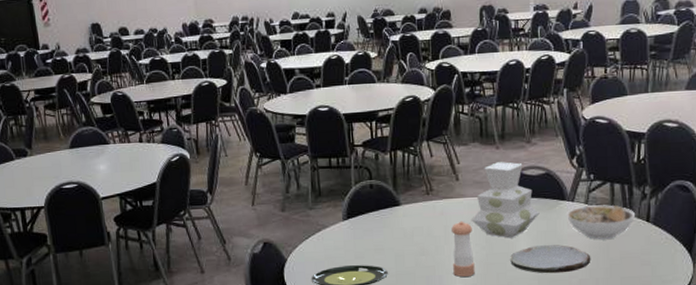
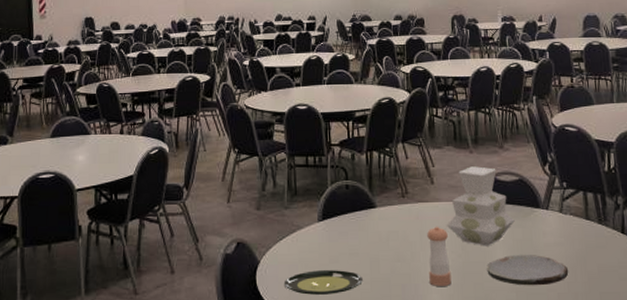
bowl: present [566,204,636,239] -> none [541,214,611,250]

